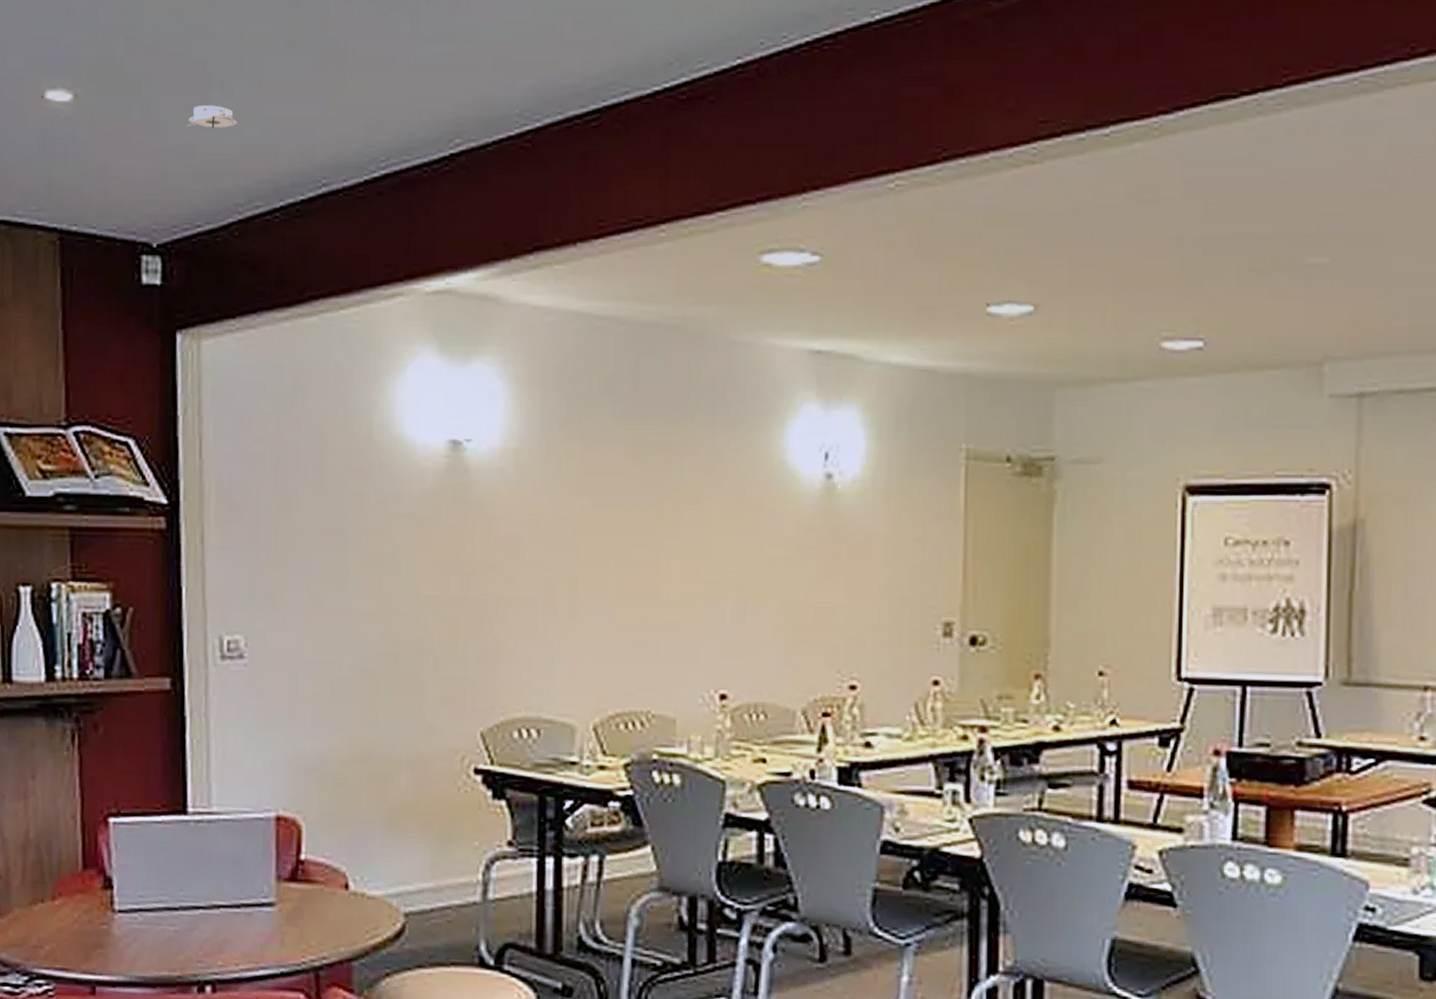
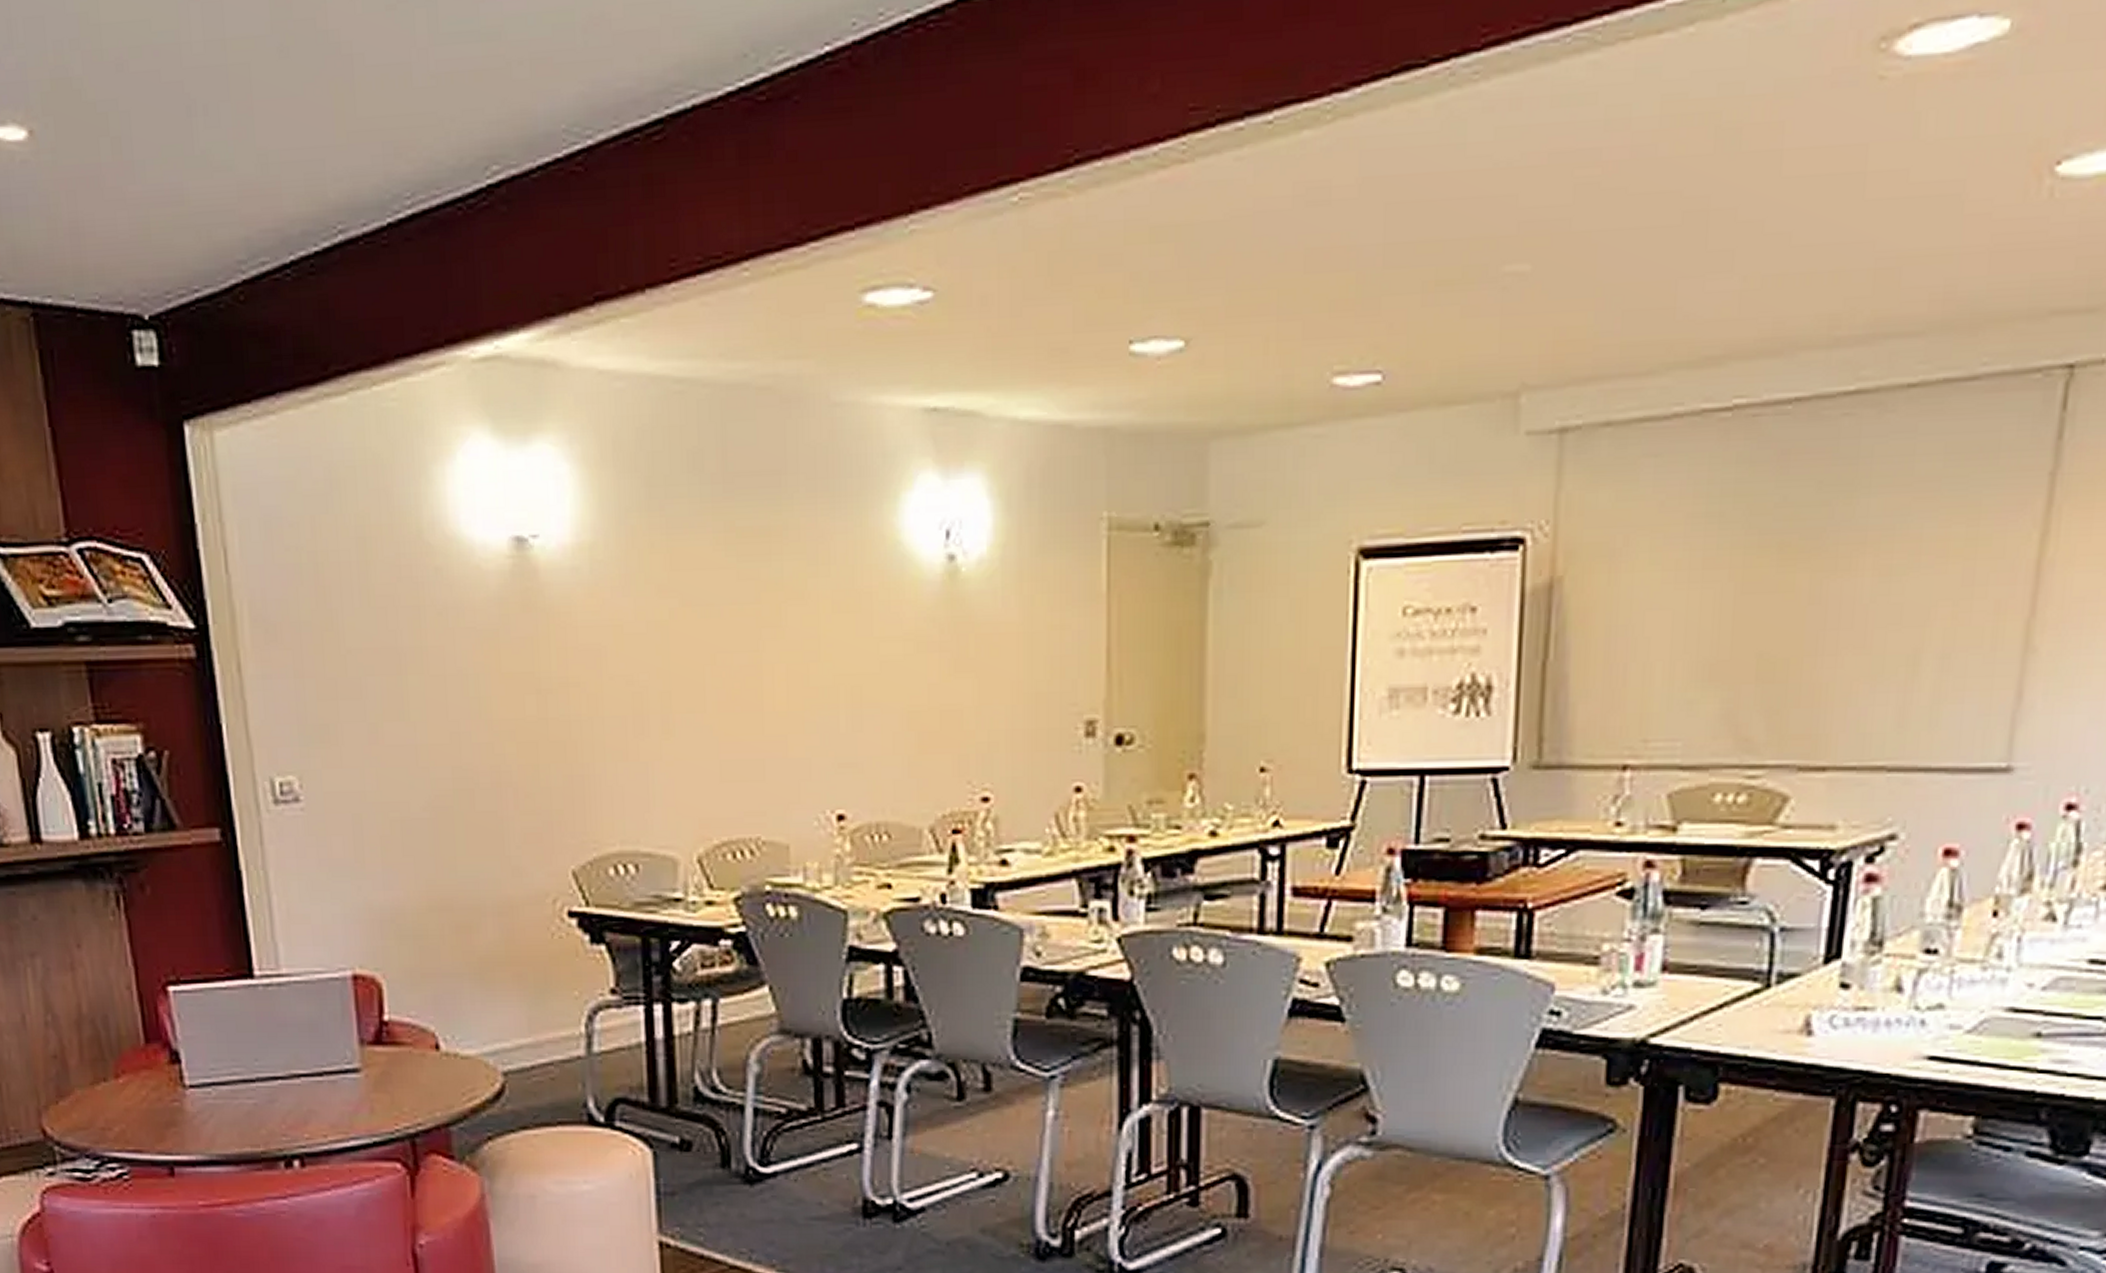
smoke detector: present [187,105,237,128] -> none [169,136,229,166]

